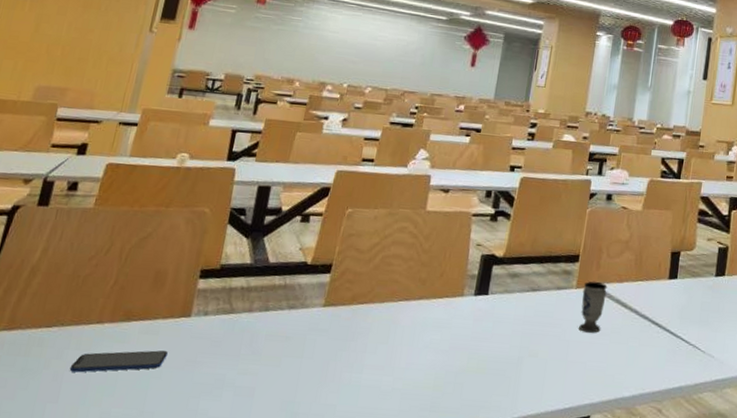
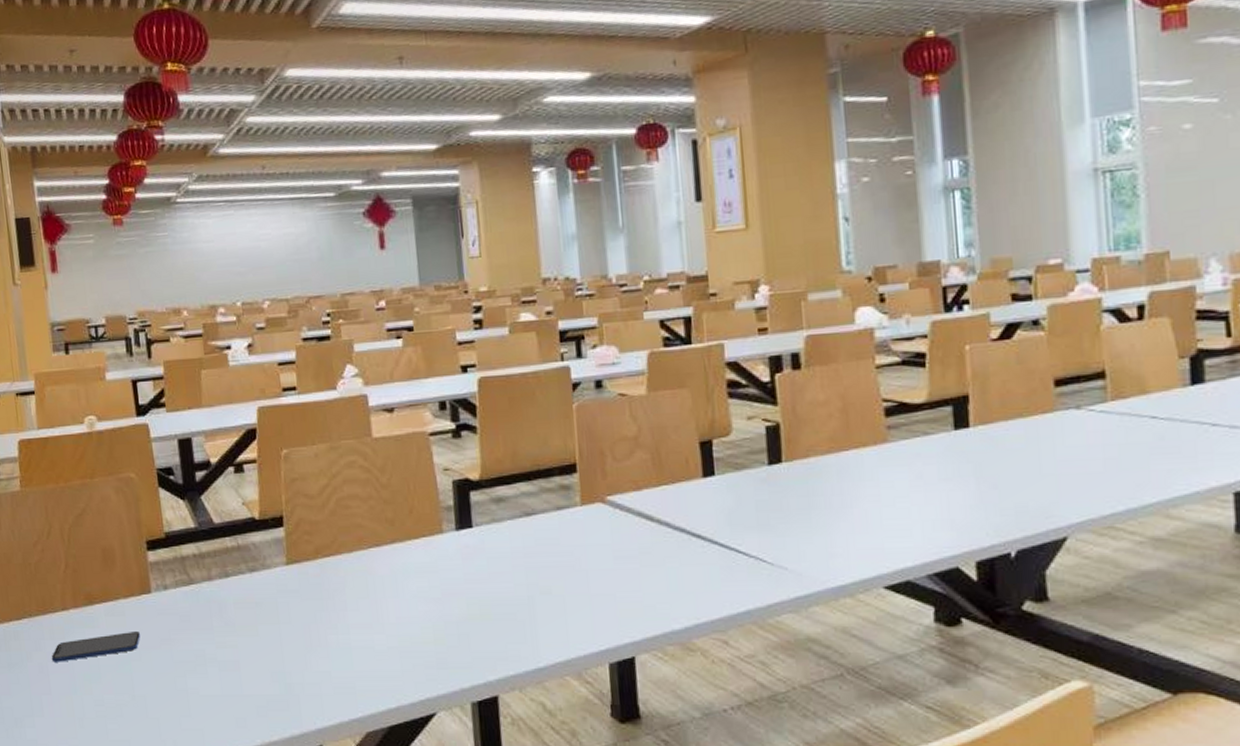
cup: present [579,281,608,333] -> none [589,493,625,558]

